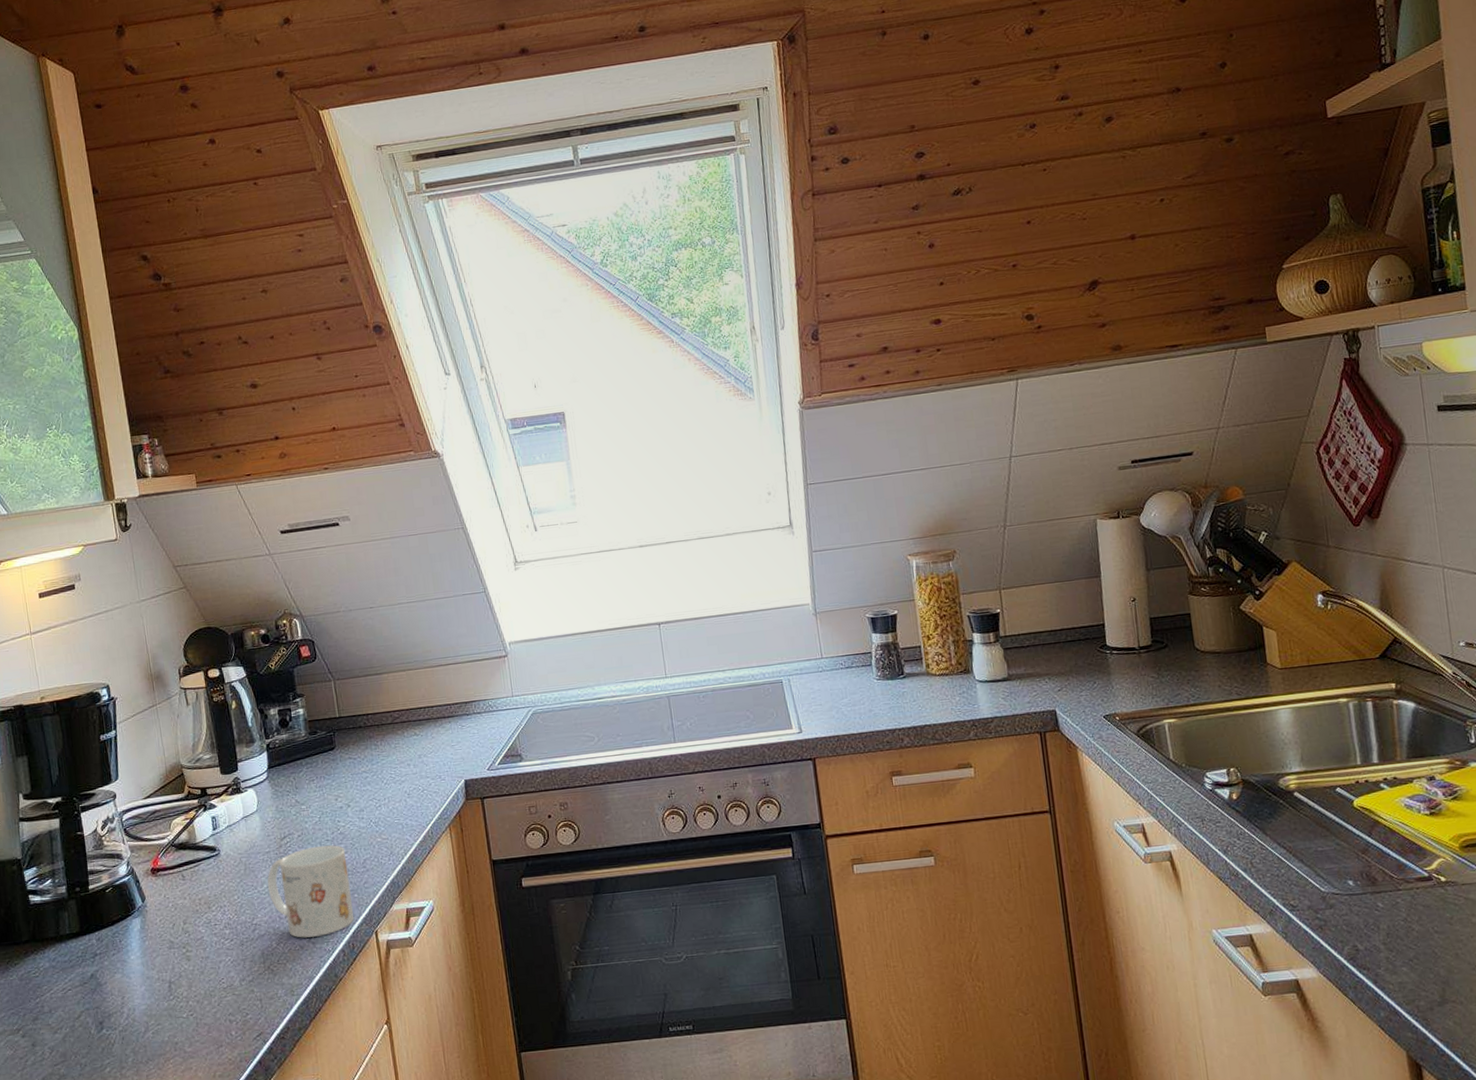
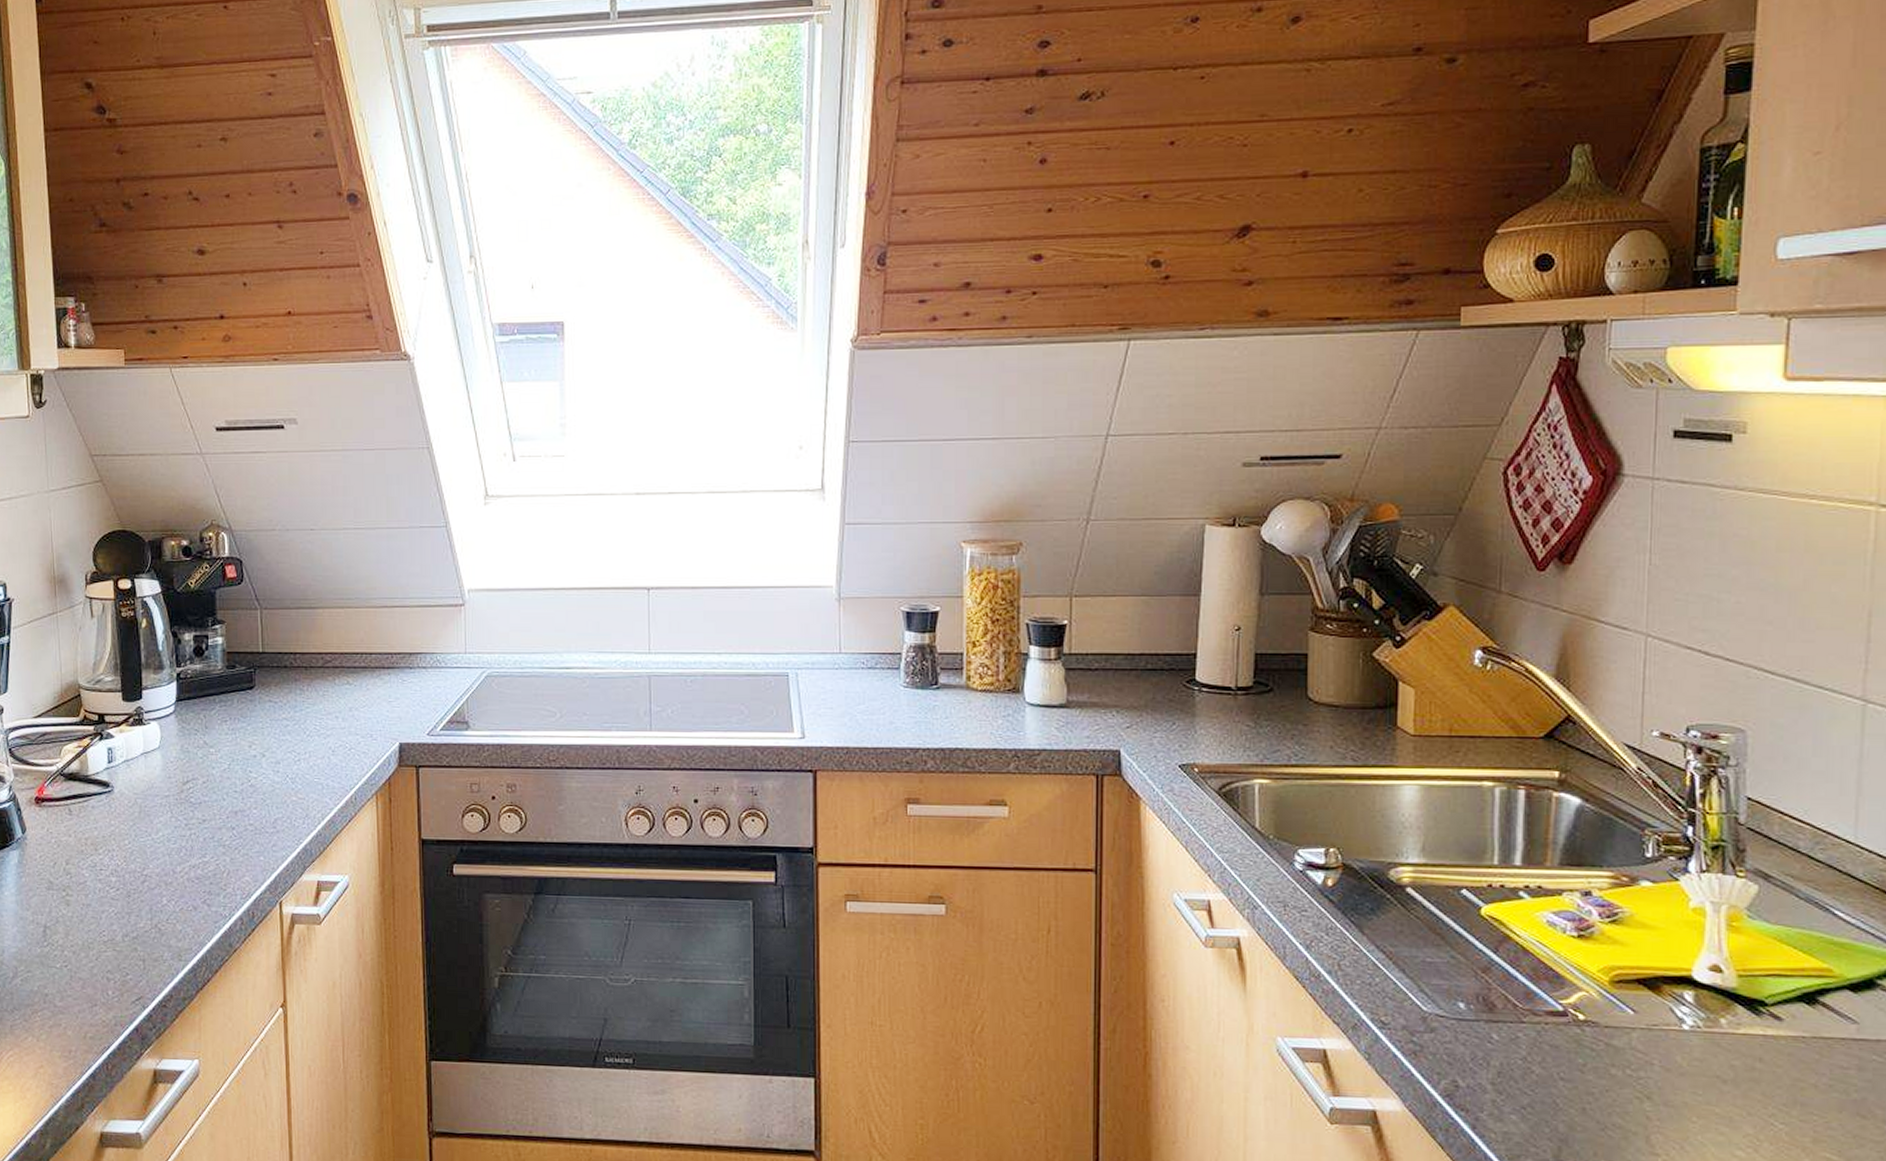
mug: present [267,845,355,938] -> none [163,796,258,900]

